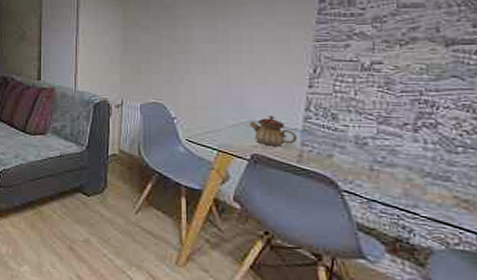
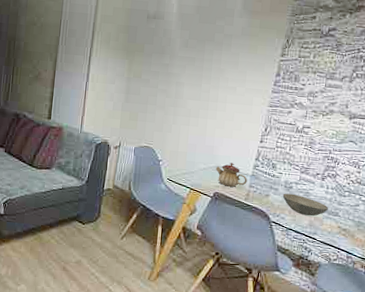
soup bowl: none [353,152,433,183] -> present [282,193,329,216]

